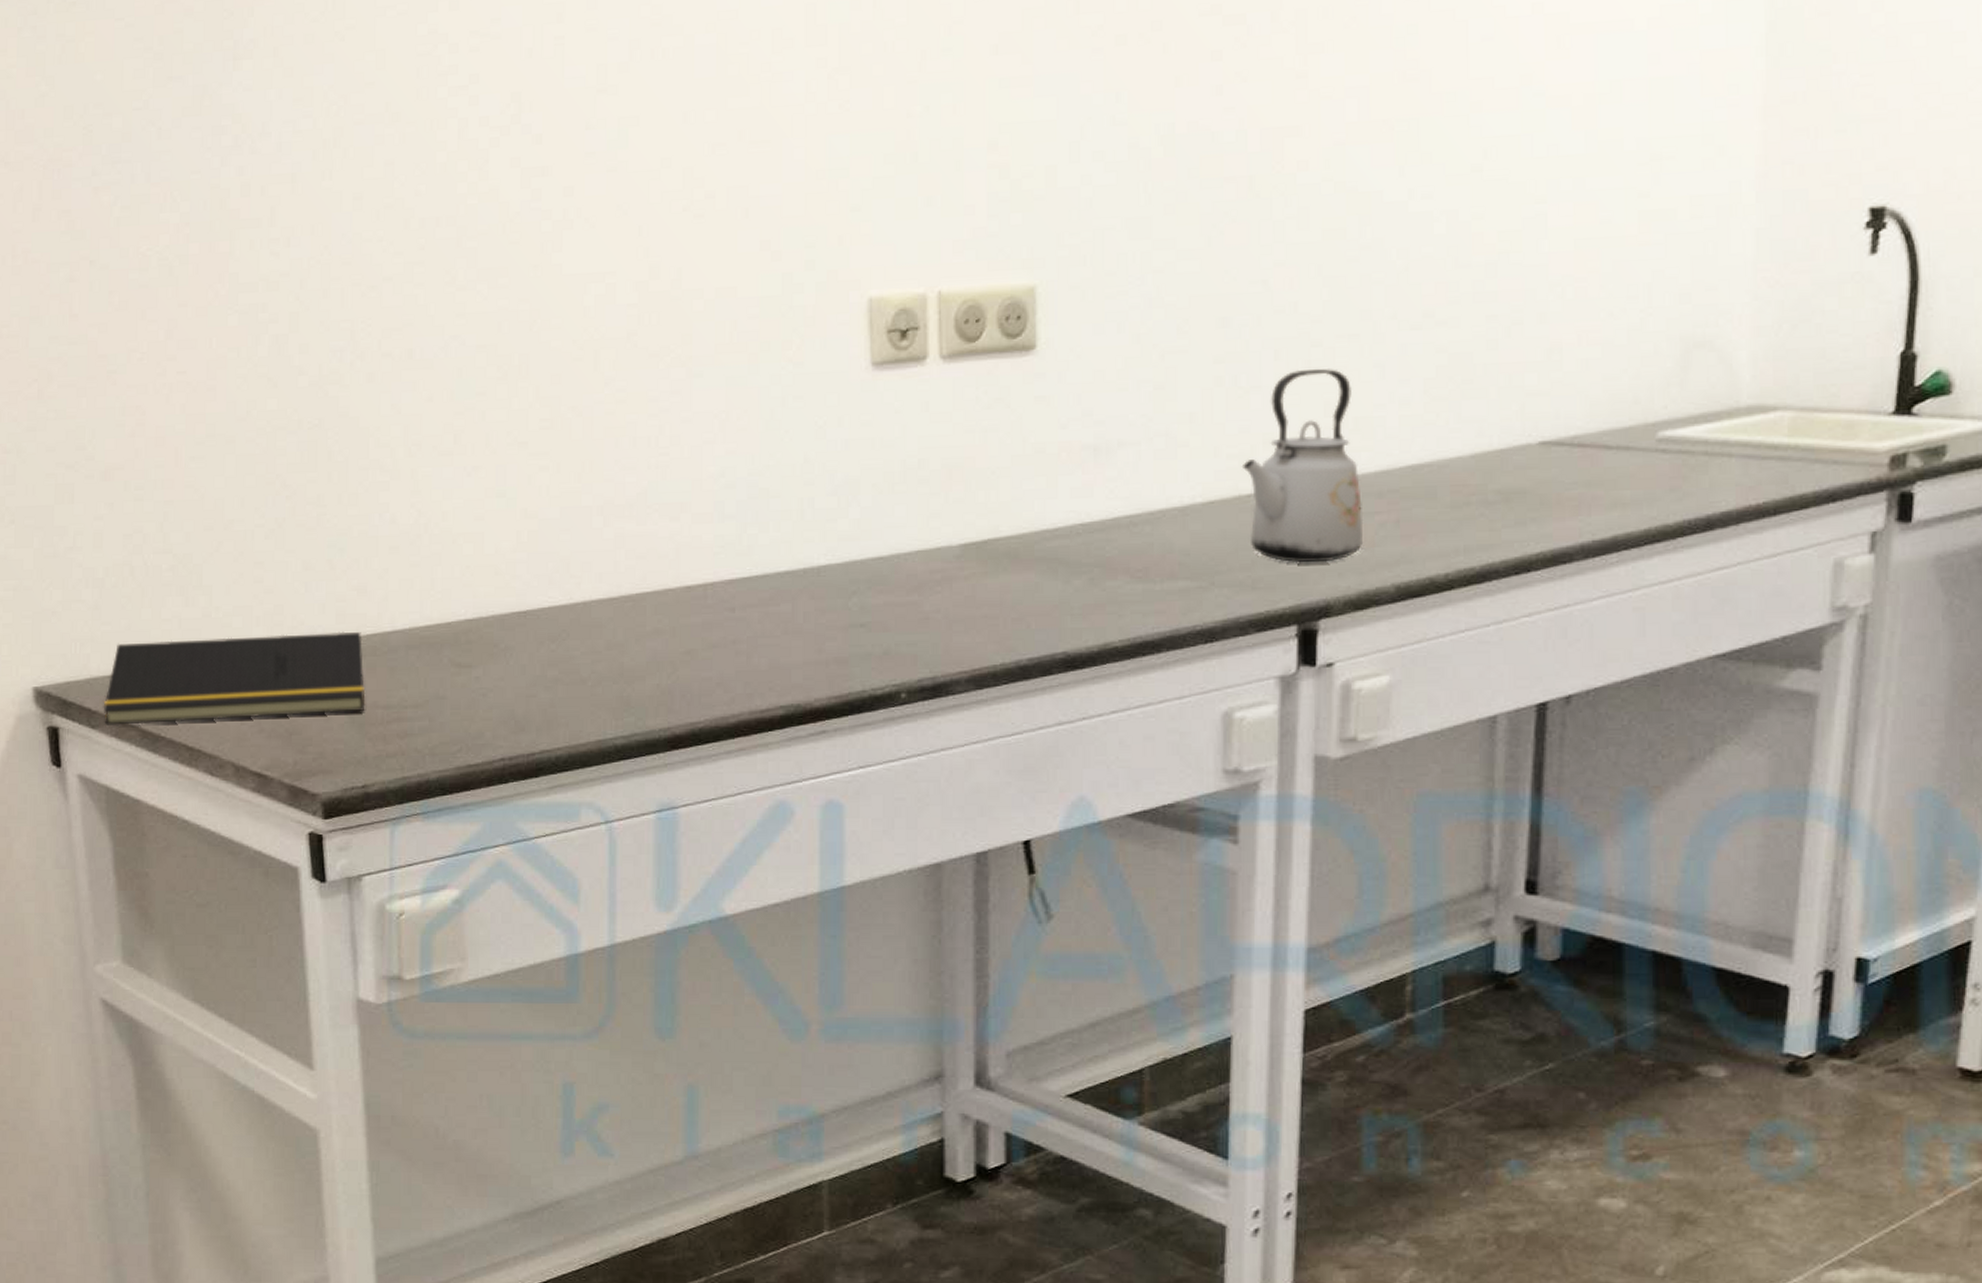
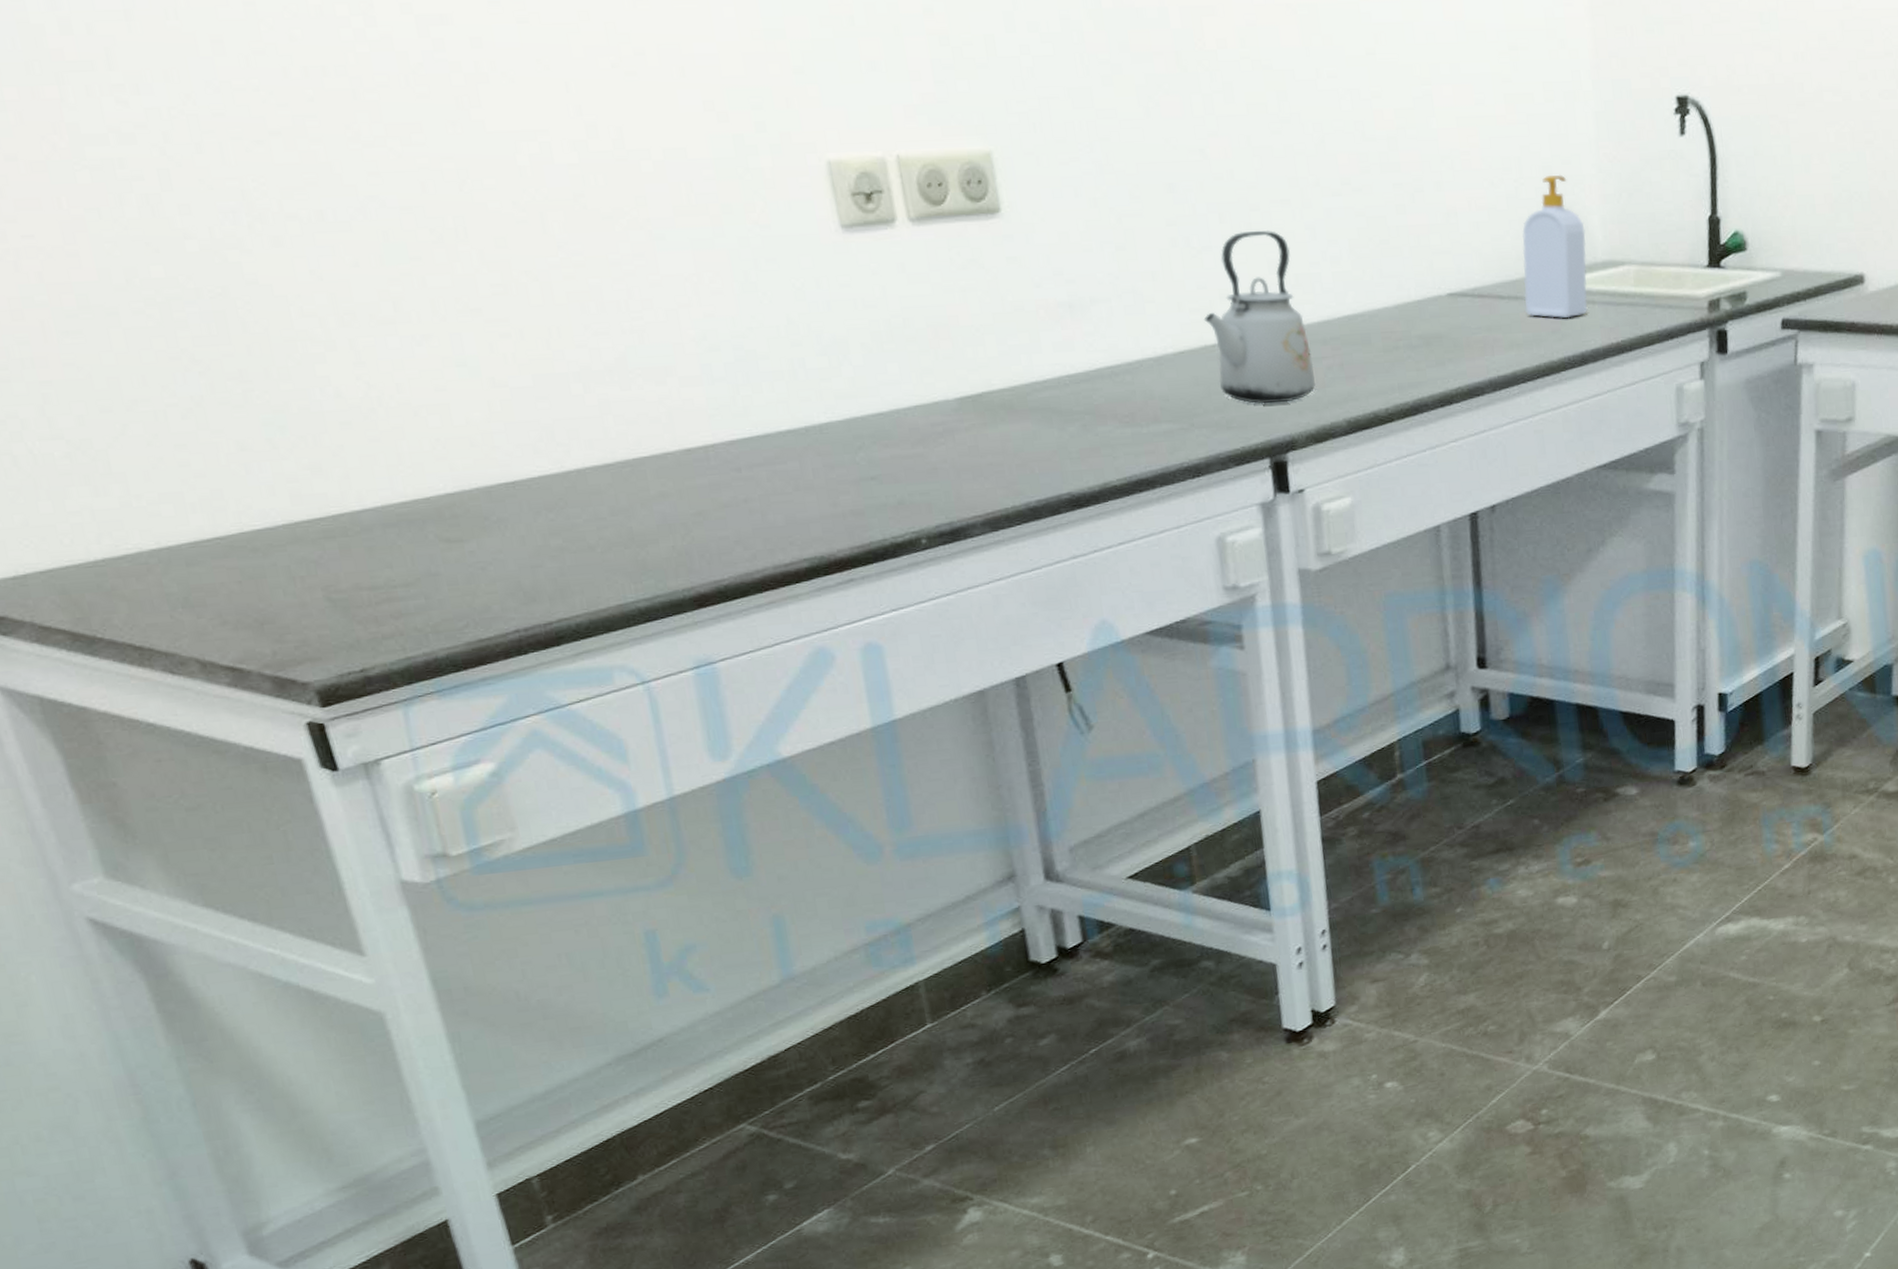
notepad: present [103,631,366,725] -> none [12,513,346,631]
soap bottle: none [1637,302,1728,473] -> present [1522,174,1588,318]

